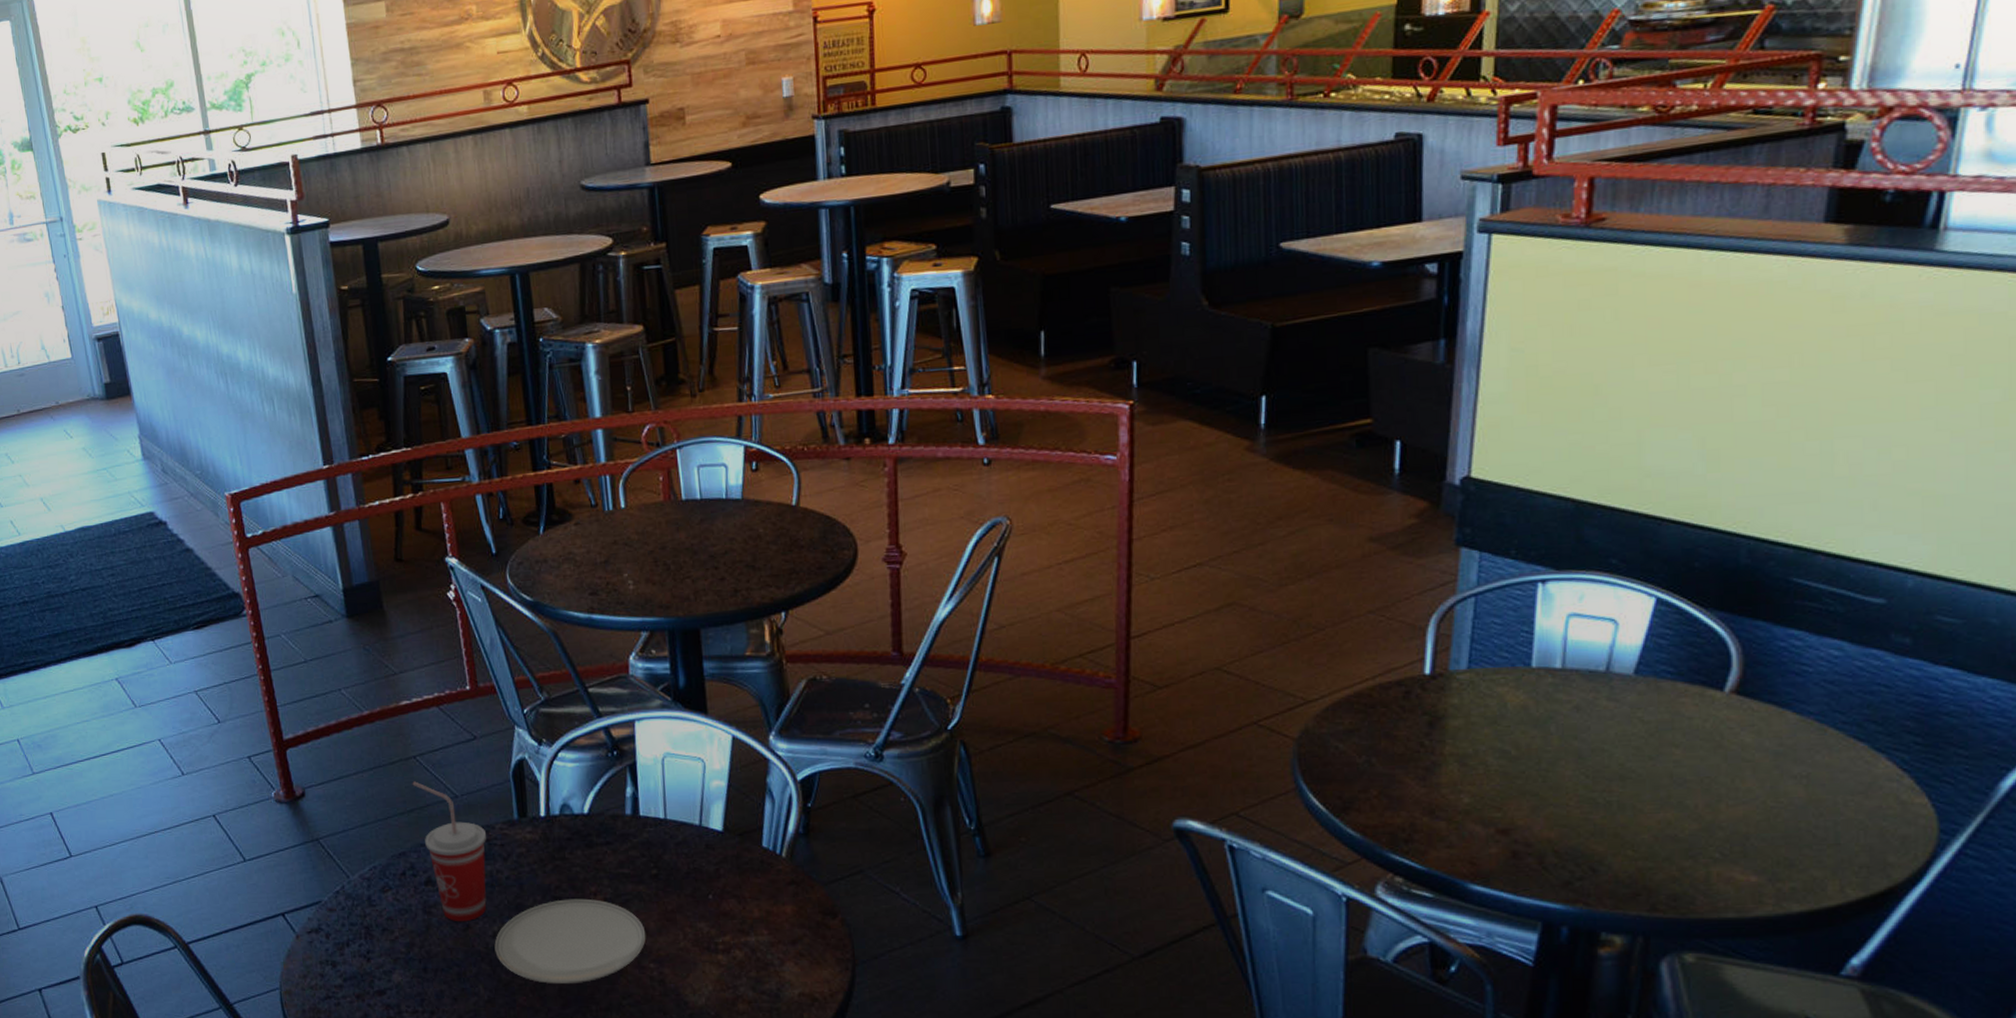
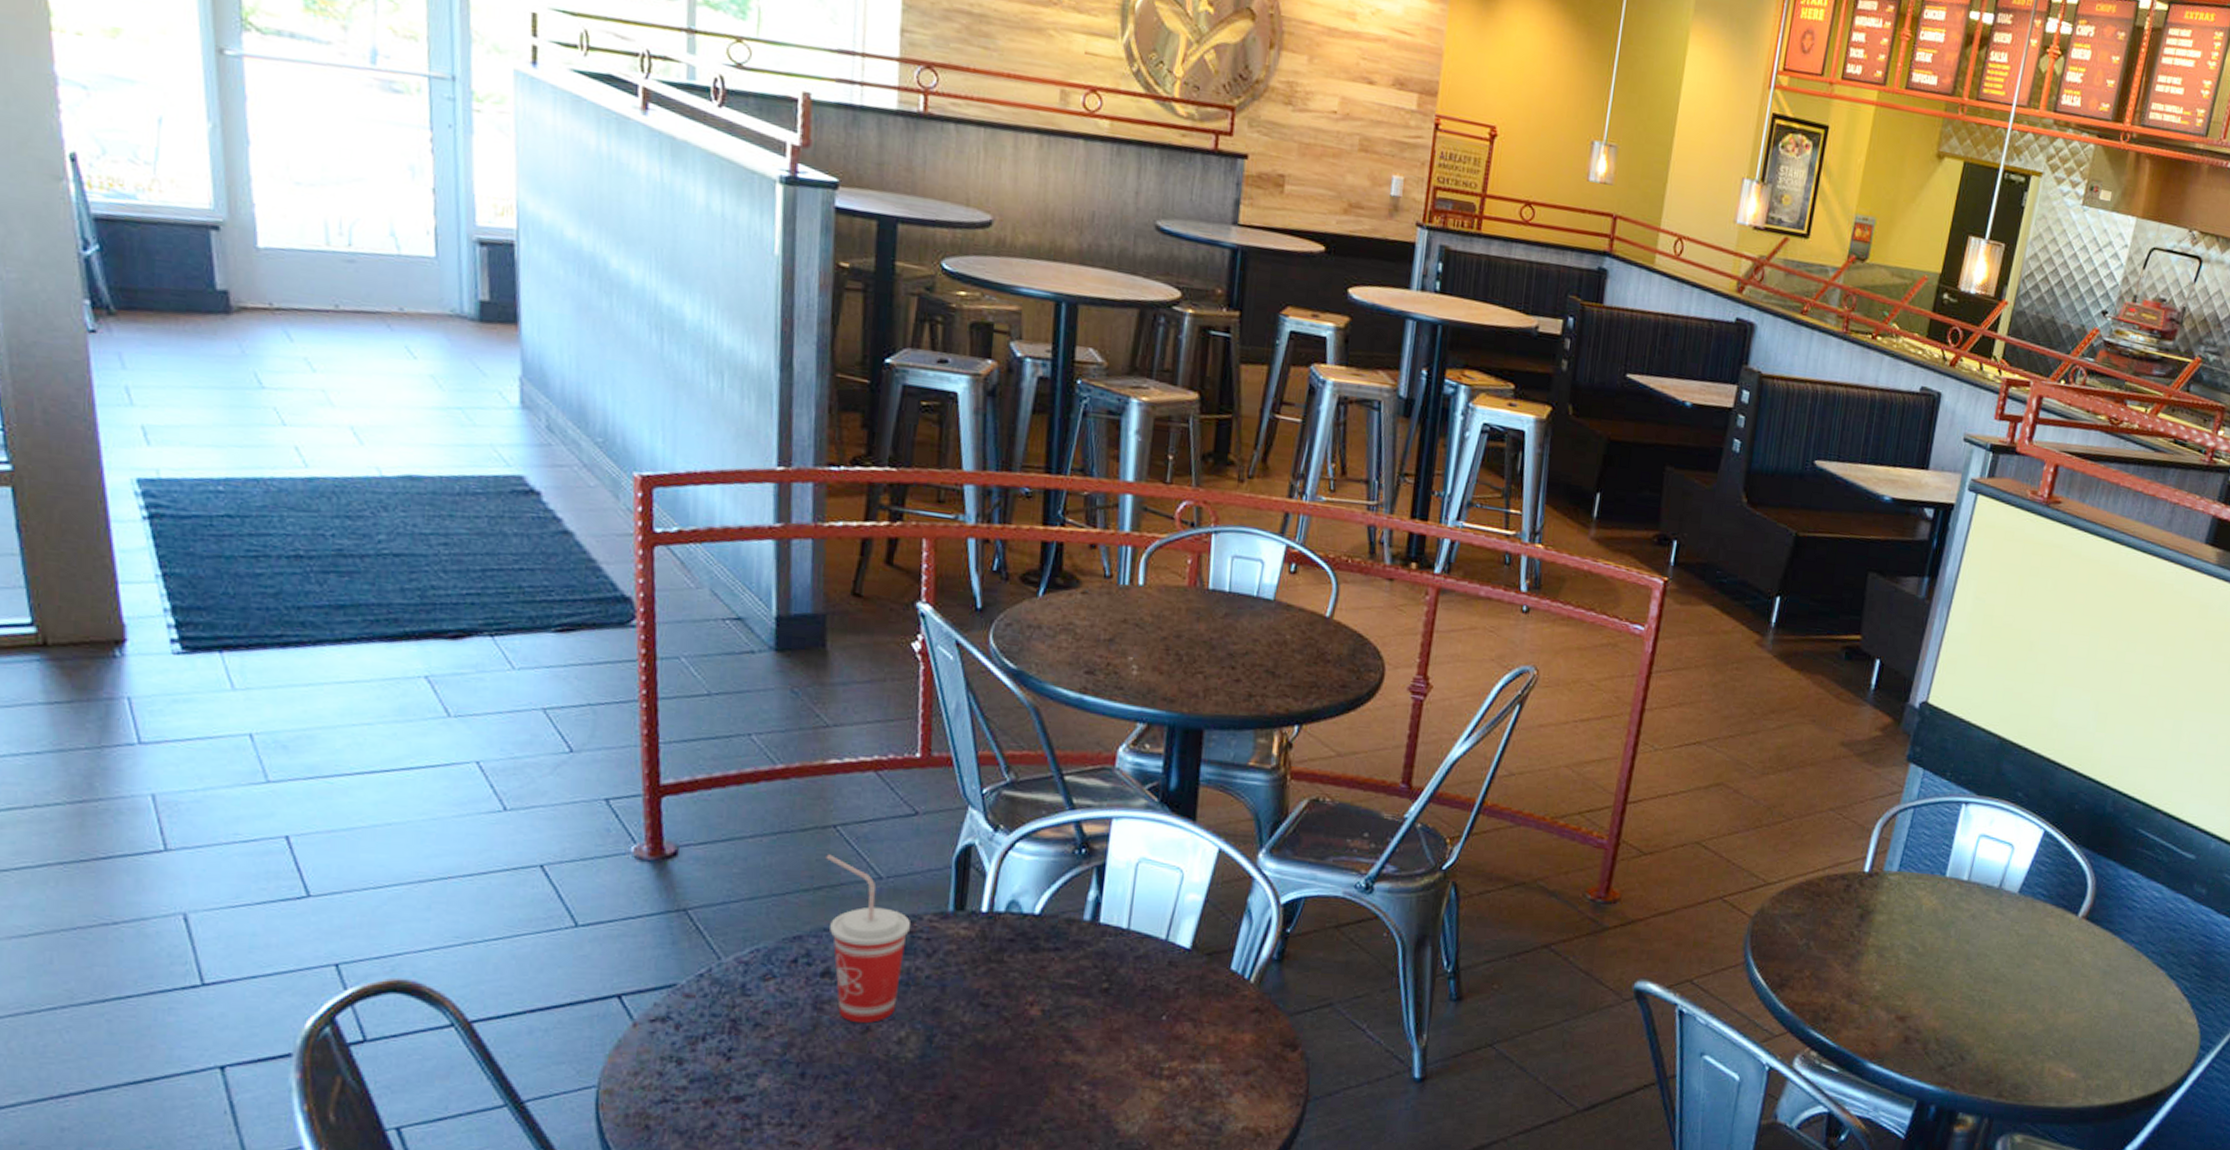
plate: present [494,898,646,985] -> none [897,1007,1084,1104]

